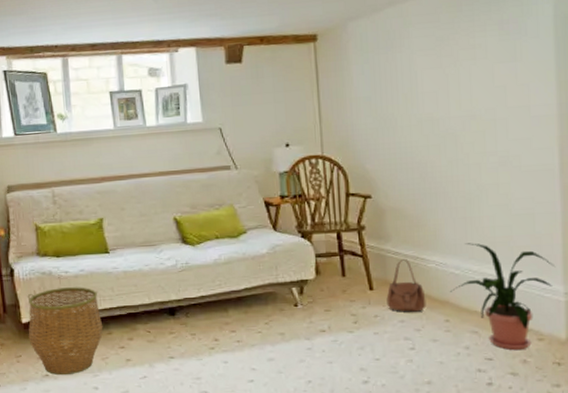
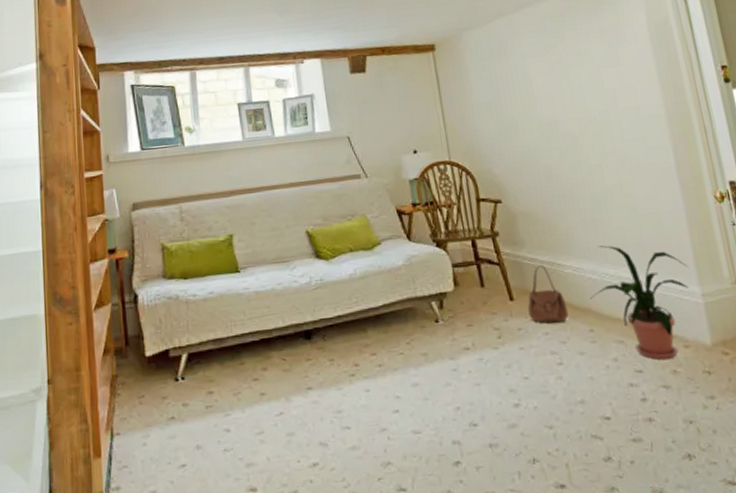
basket: present [27,287,103,375] -> none [152,311,235,417]

